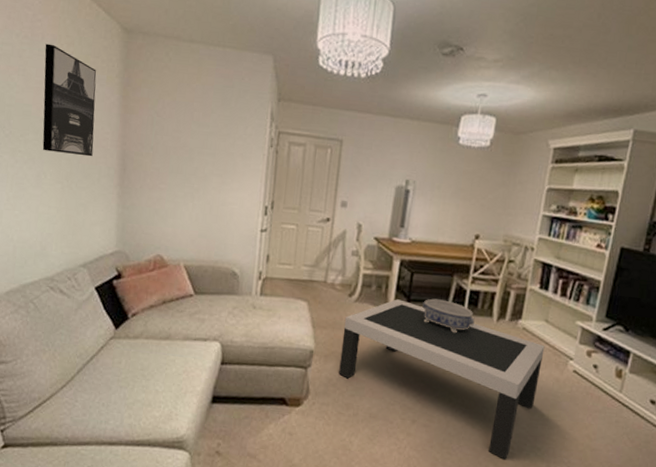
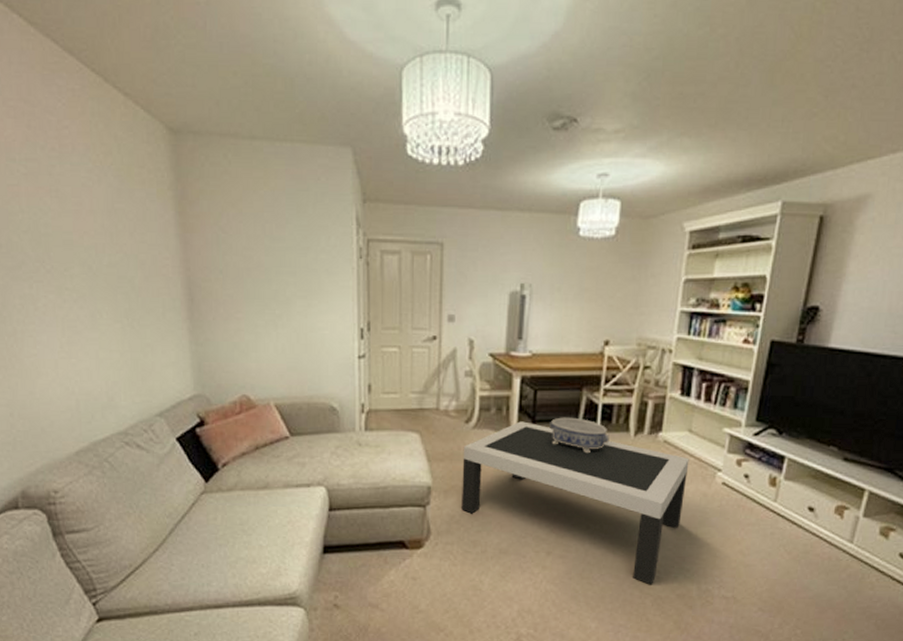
wall art: present [42,43,97,157] -> none [77,155,153,288]

